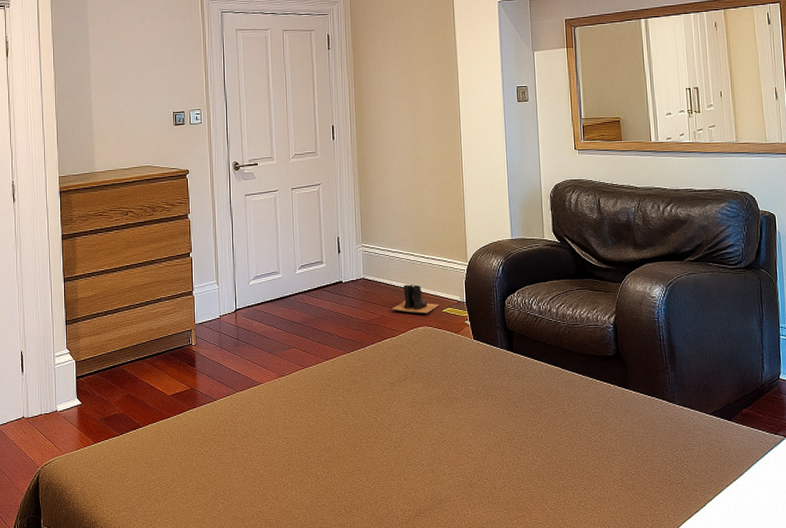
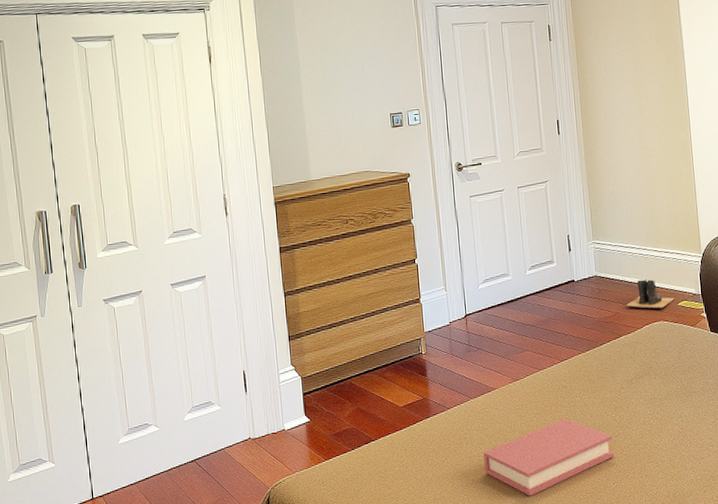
book: none [246,417,374,492] -> present [483,418,614,496]

